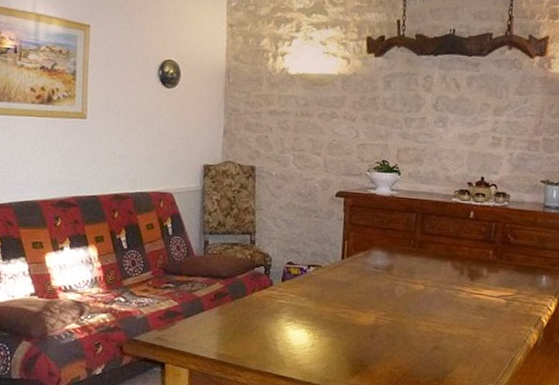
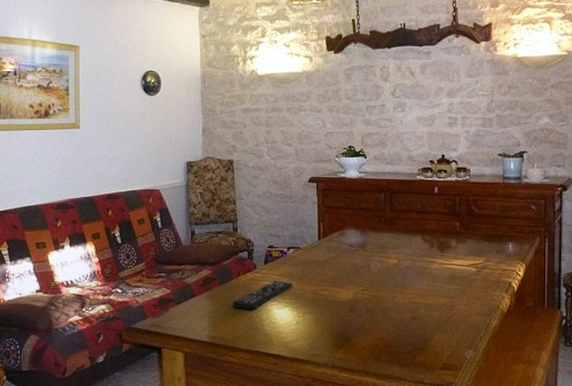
remote control: none [244,299,311,330] -> present [232,280,293,310]

